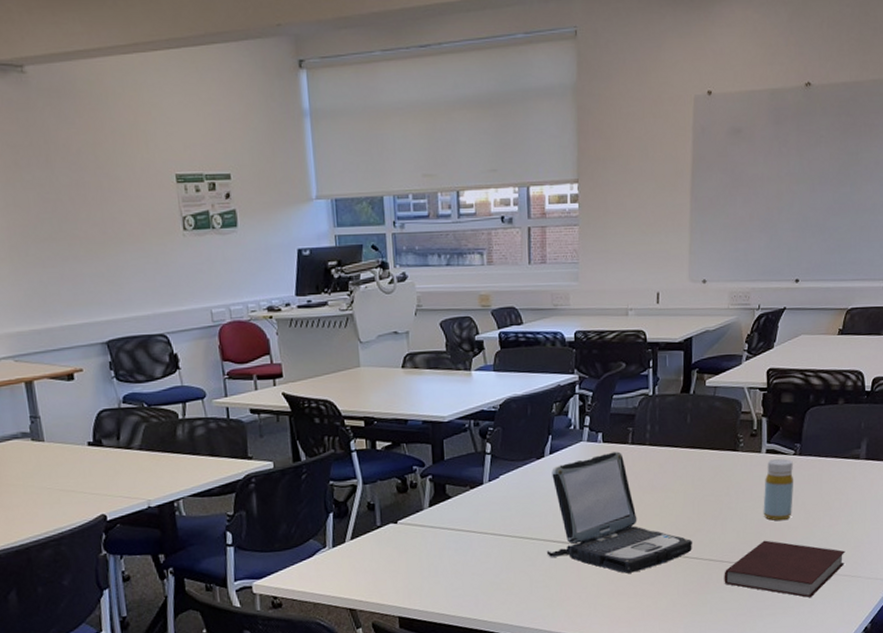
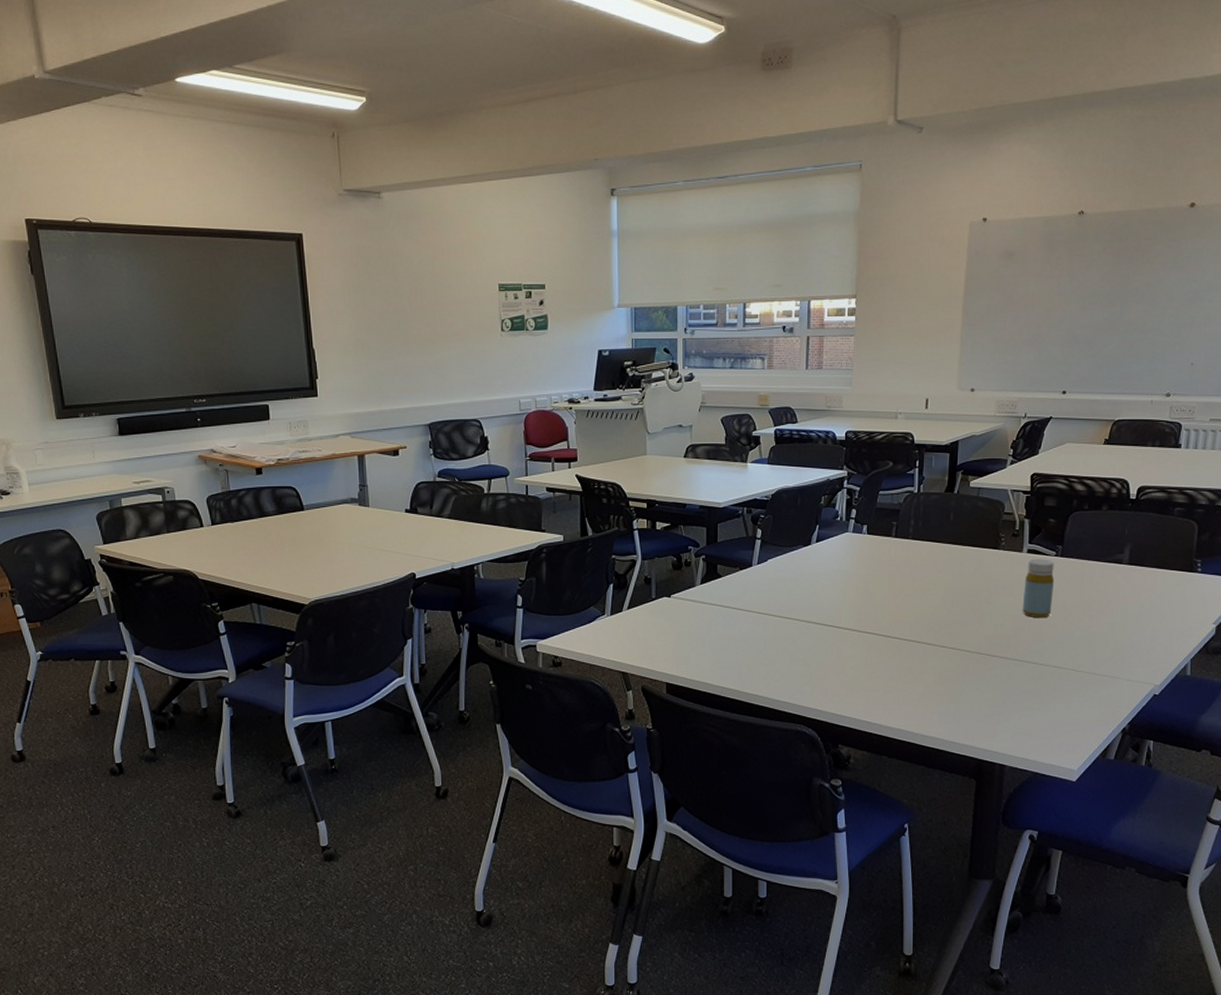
laptop: present [546,451,692,573] -> none [808,543,950,658]
notebook: present [724,540,845,597] -> none [980,636,1105,694]

